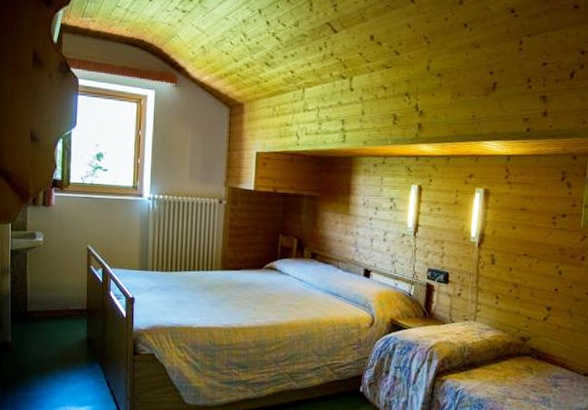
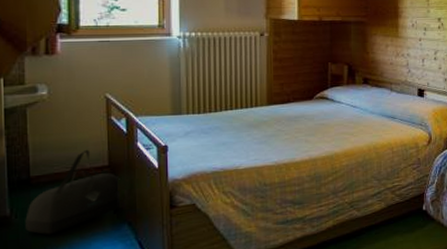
duffel bag: none [22,293,95,363] -> present [25,149,121,235]

